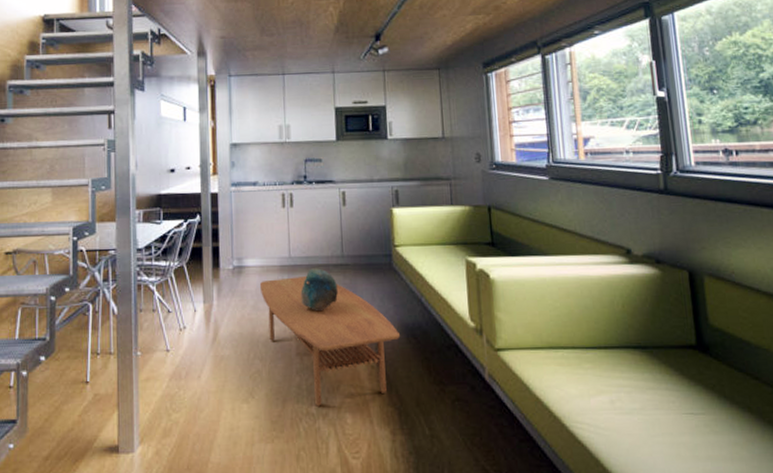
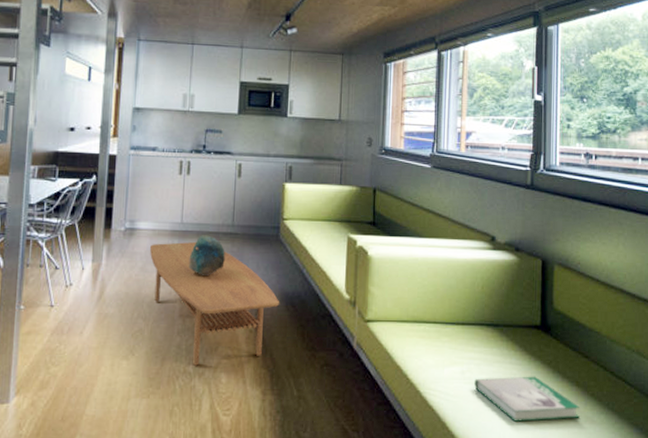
book: none [627,403,758,456] -> present [474,376,580,422]

